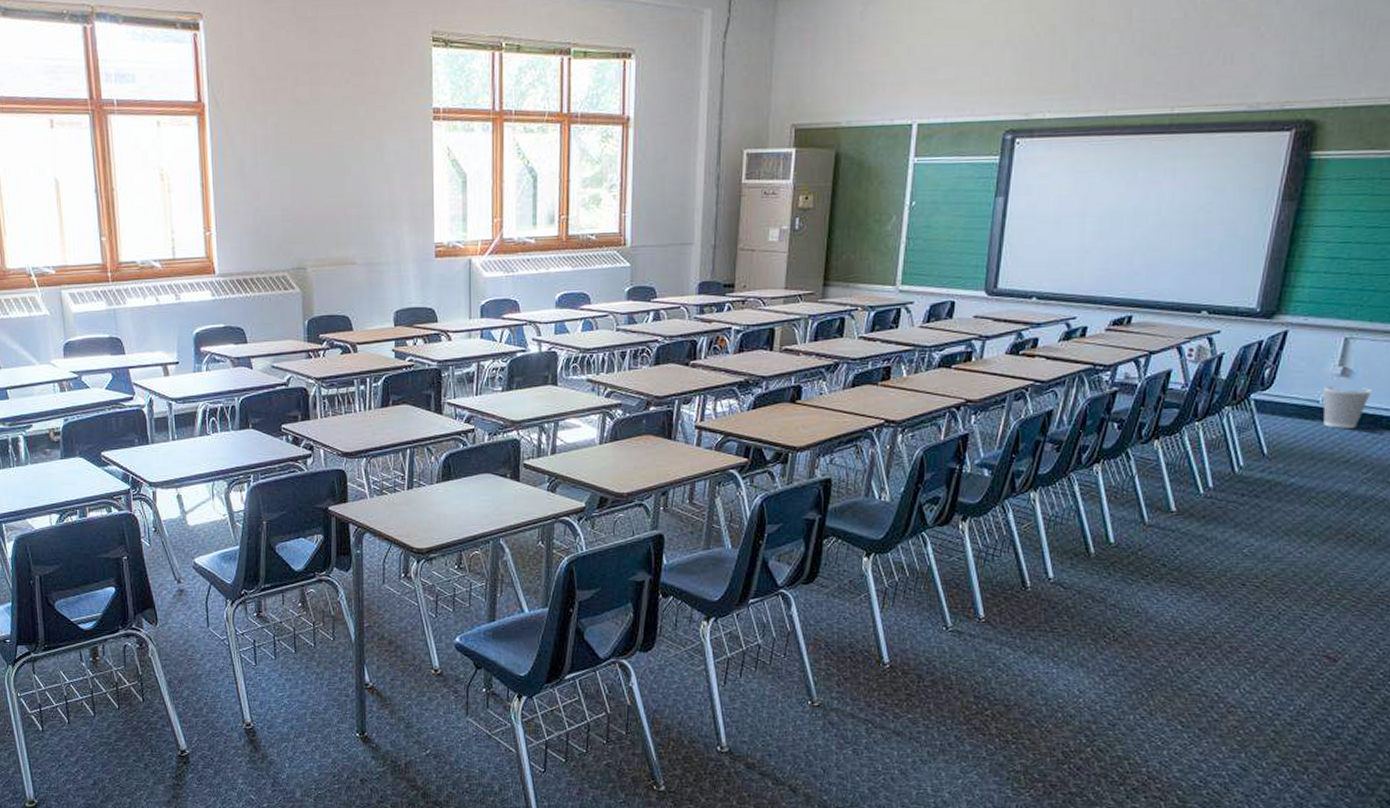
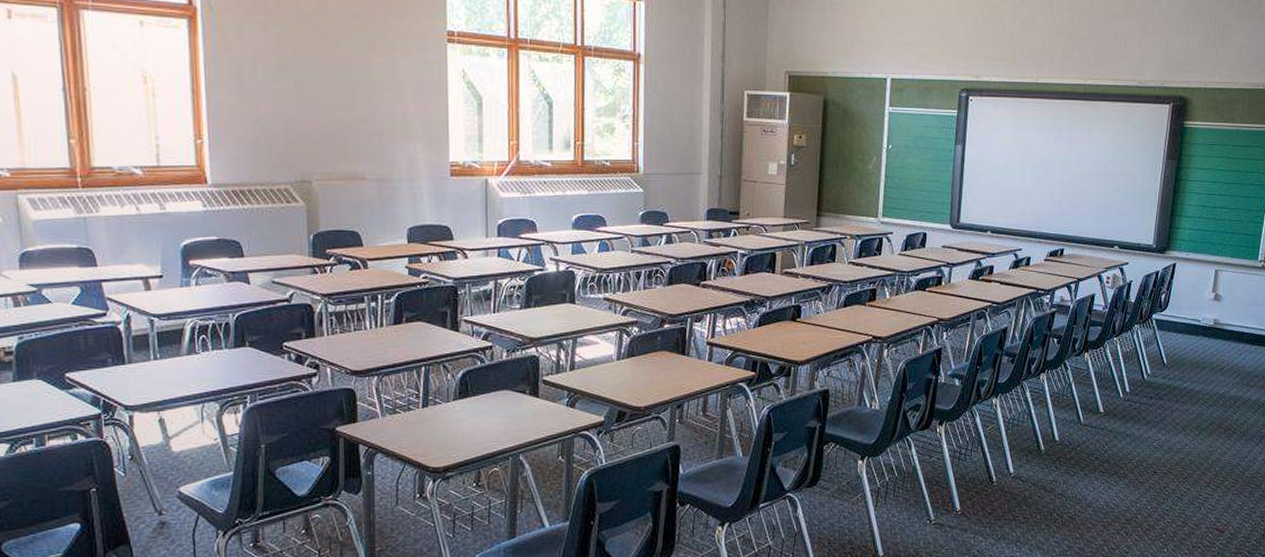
wastebasket: present [1322,385,1372,428] -> none [1202,308,1236,342]

